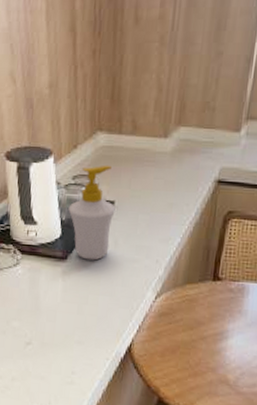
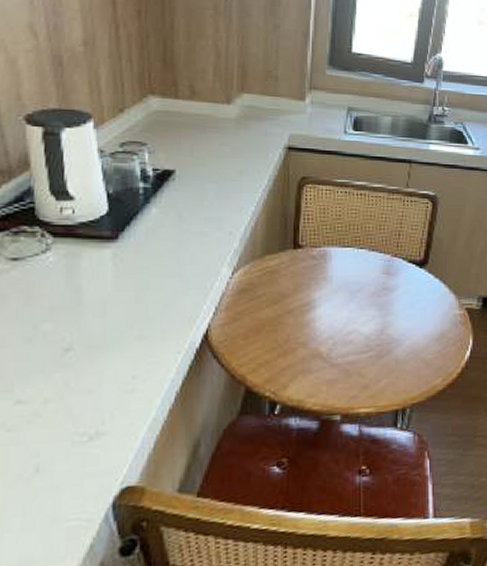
soap bottle: present [68,165,115,260] -> none [116,131,176,238]

